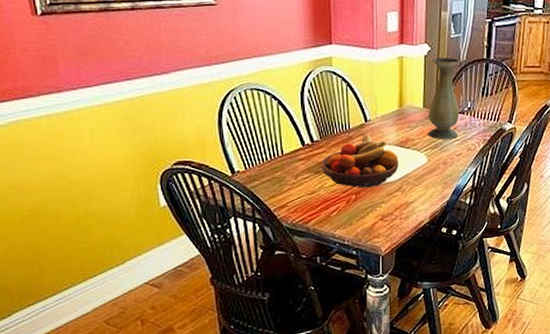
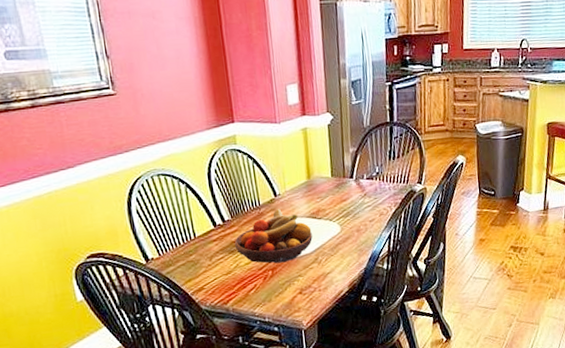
vase: present [427,57,460,139] -> none [335,124,370,207]

